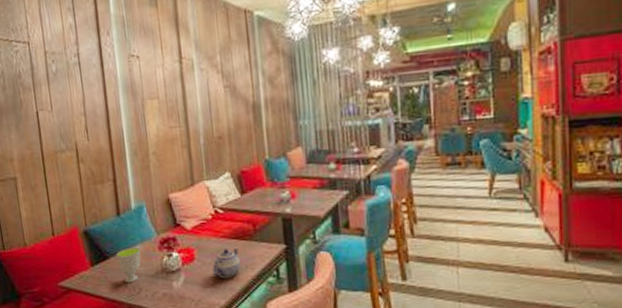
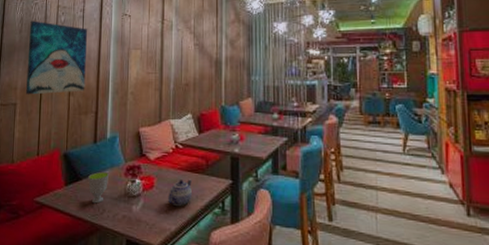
wall art: none [13,73,96,166] -> present [26,21,88,95]

